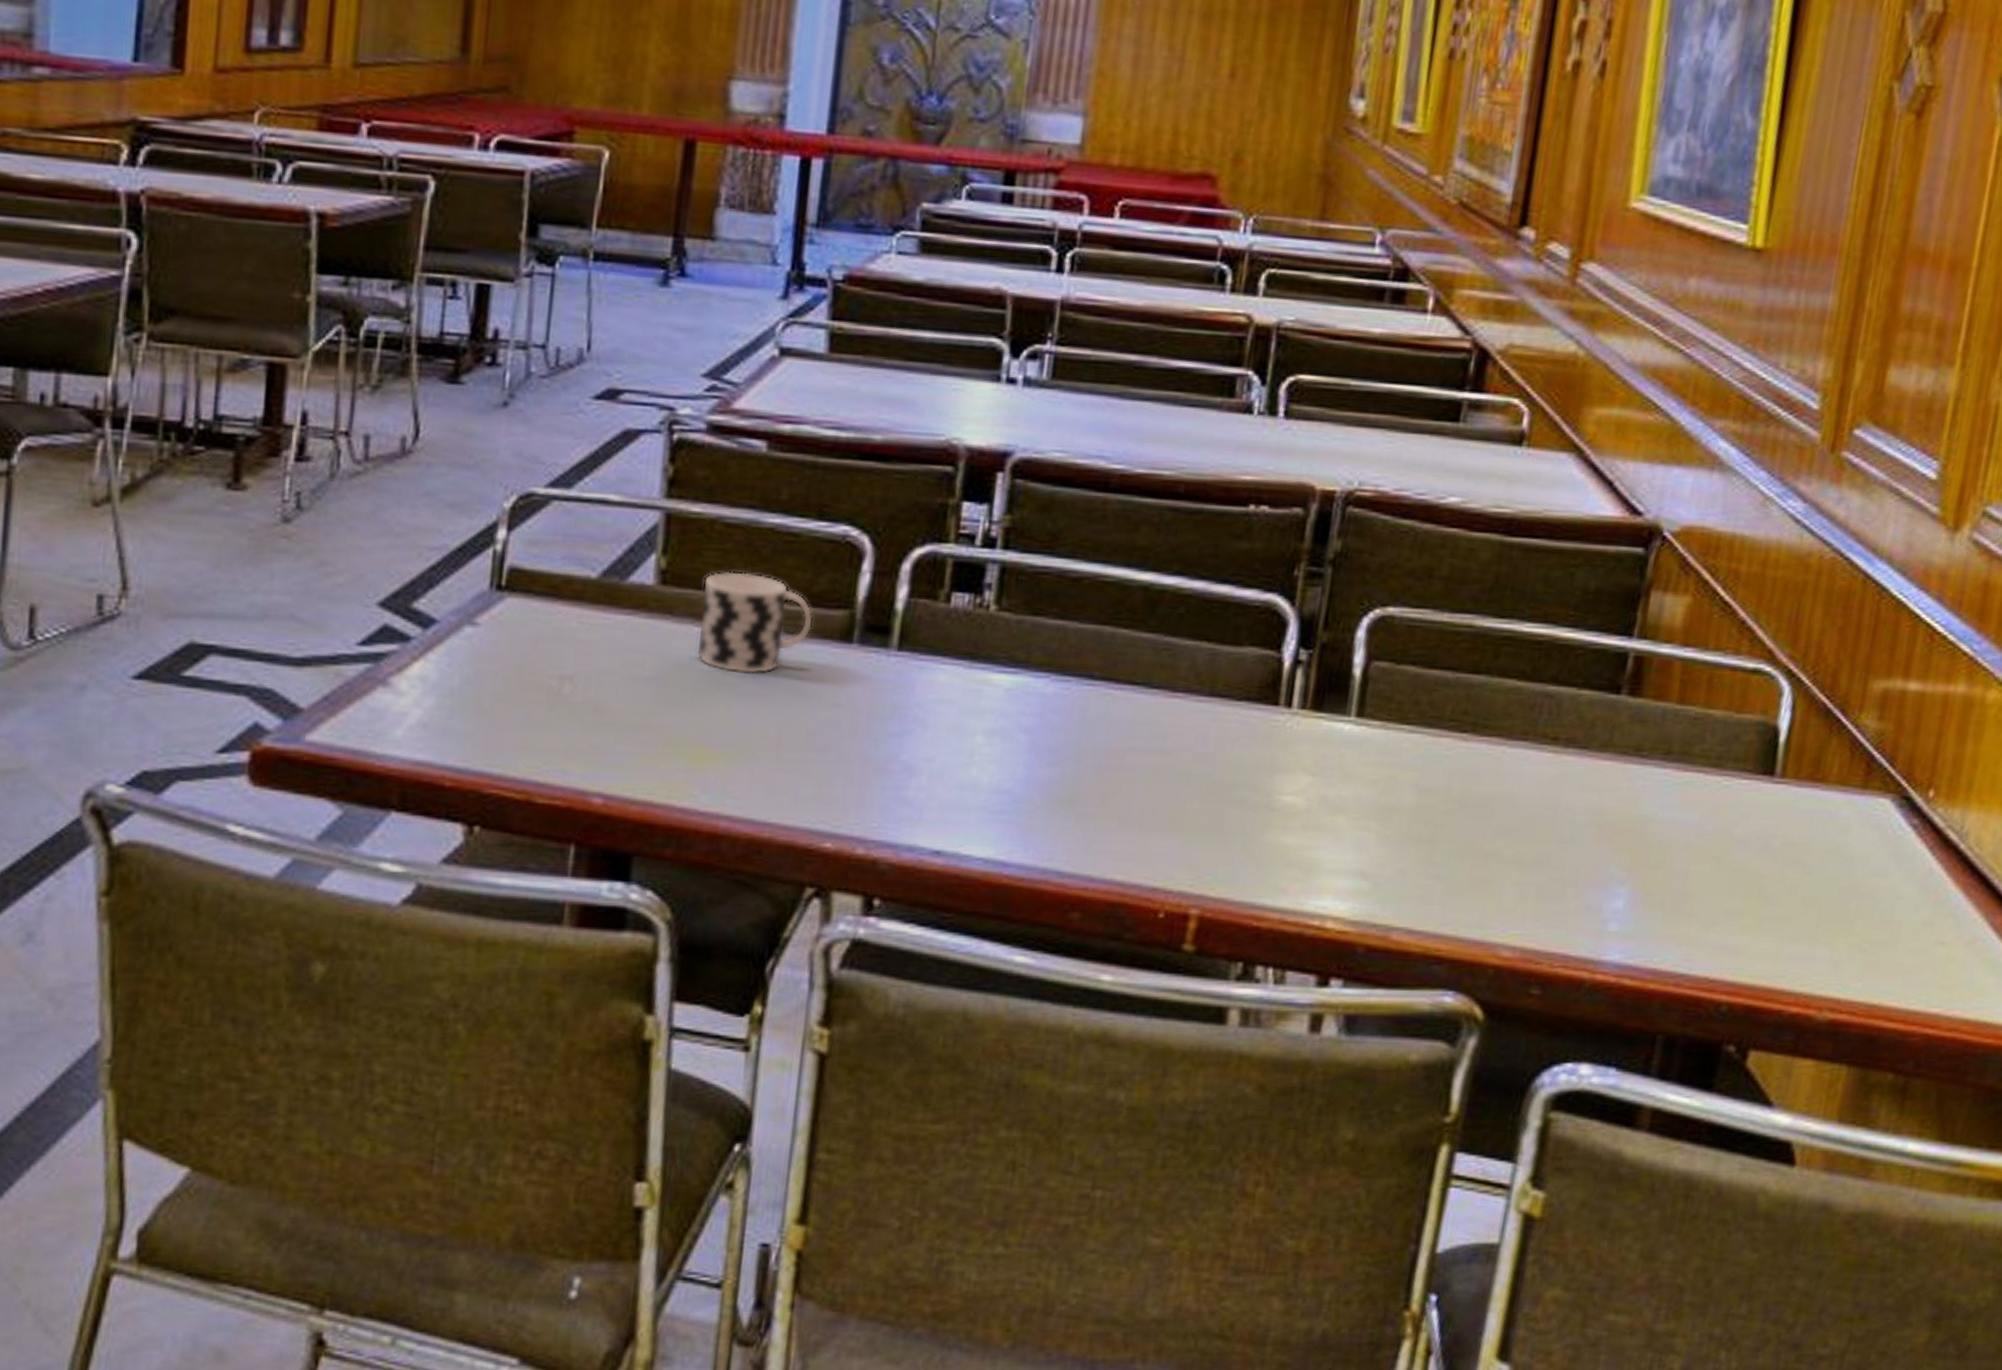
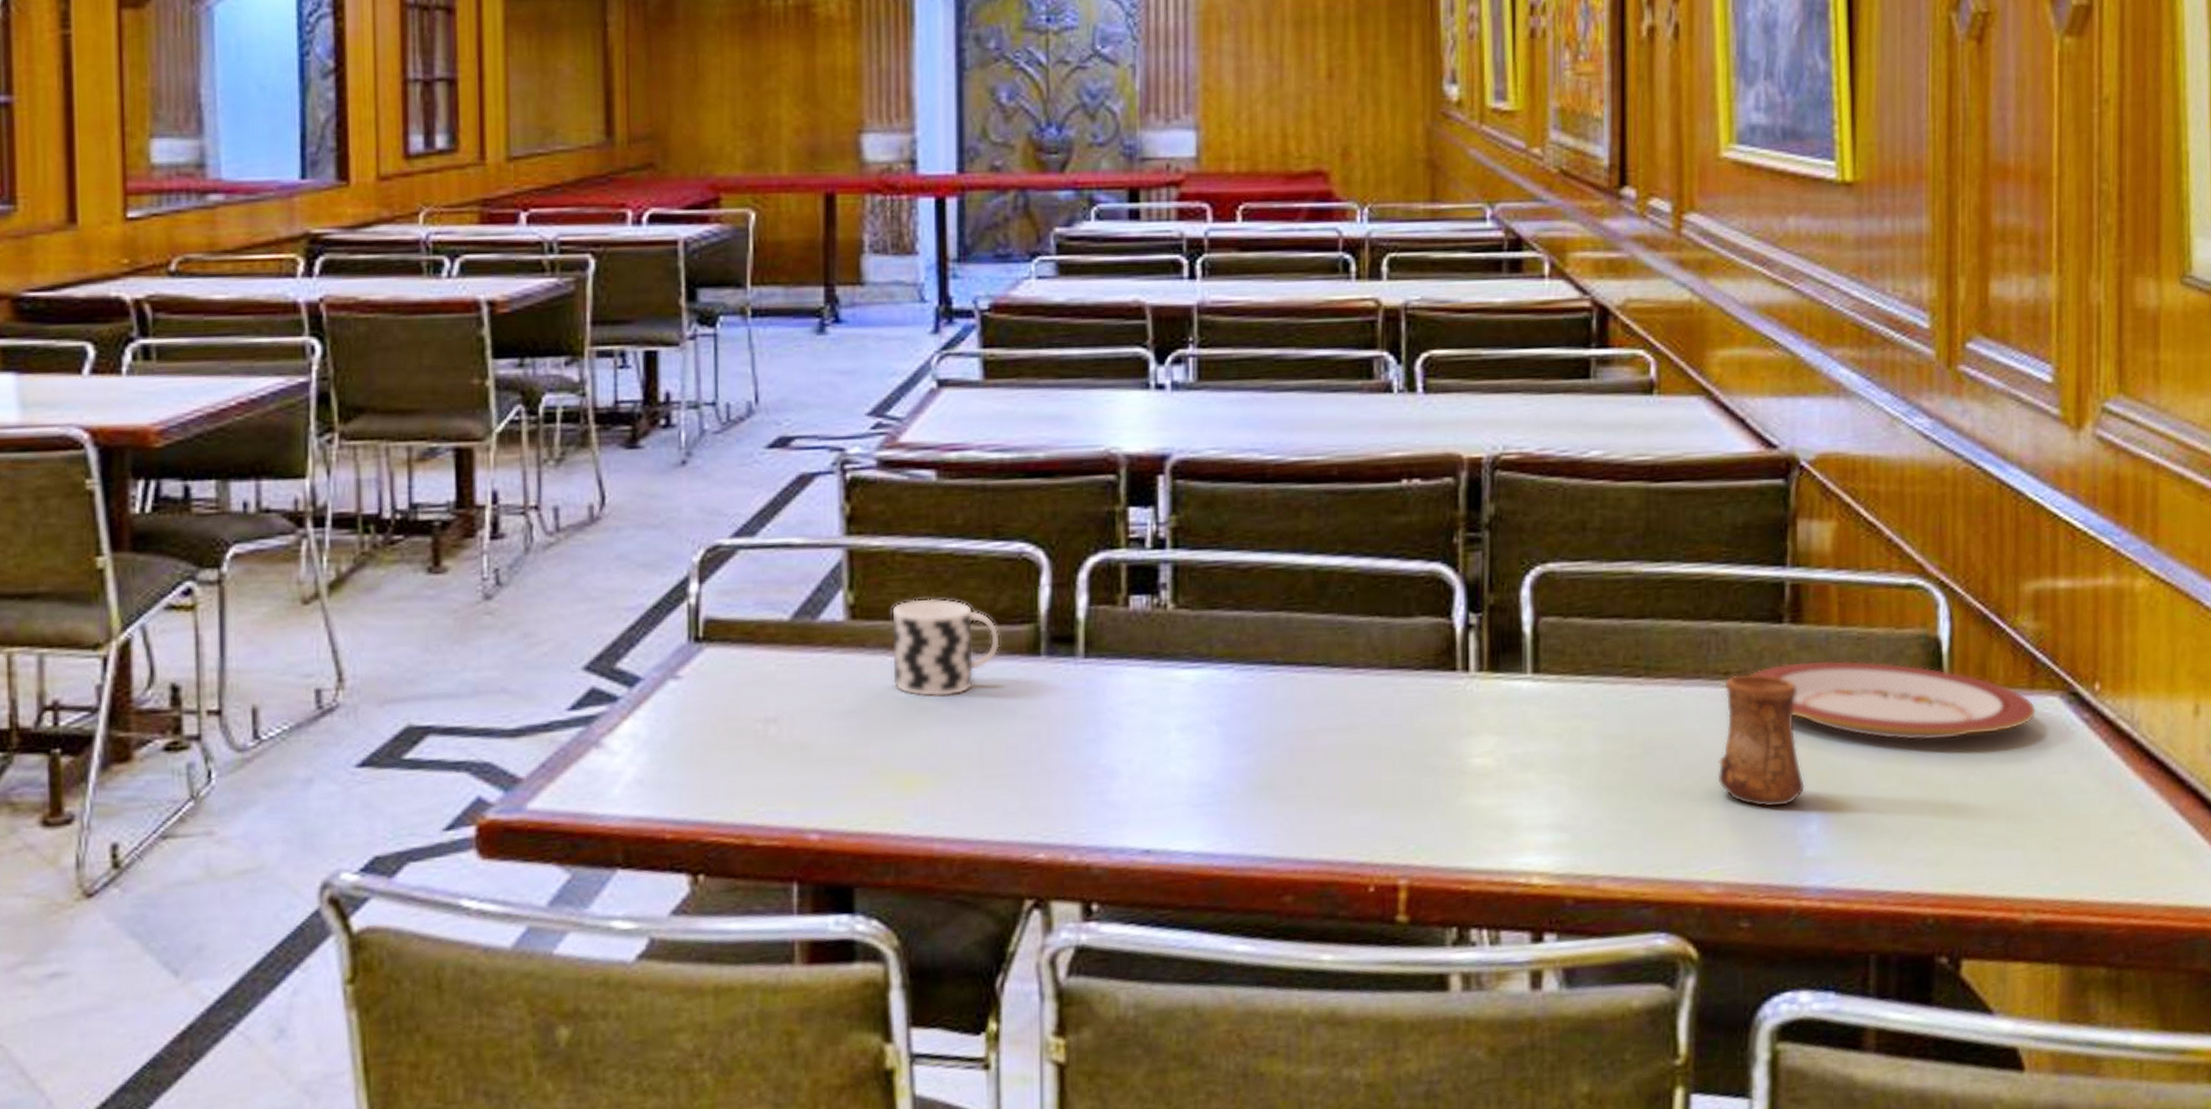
cup: none [1529,740,1624,879] -> present [1717,672,1806,808]
plate: none [1579,735,1866,831] -> present [1750,660,2036,741]

